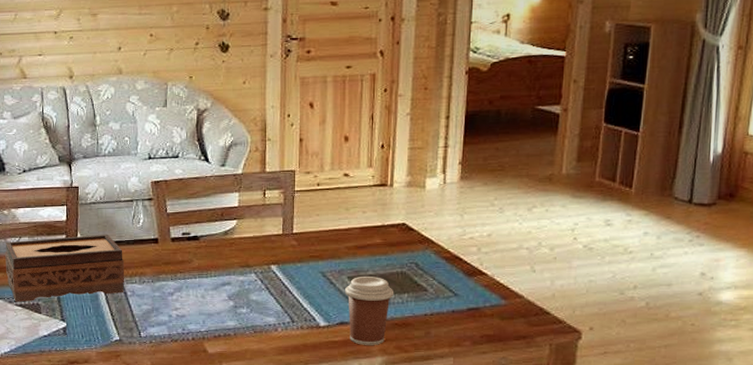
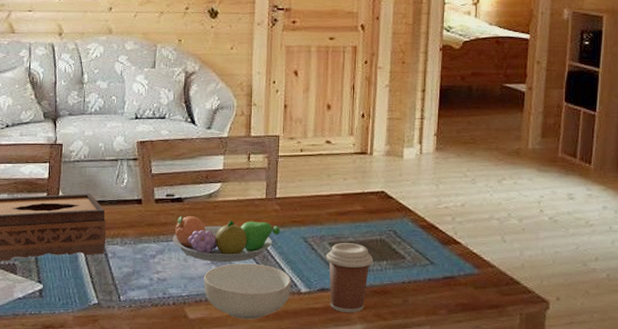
fruit bowl: none [189,254,298,299] -> present [172,216,280,263]
cereal bowl: none [222,299,310,353] -> present [203,263,291,320]

